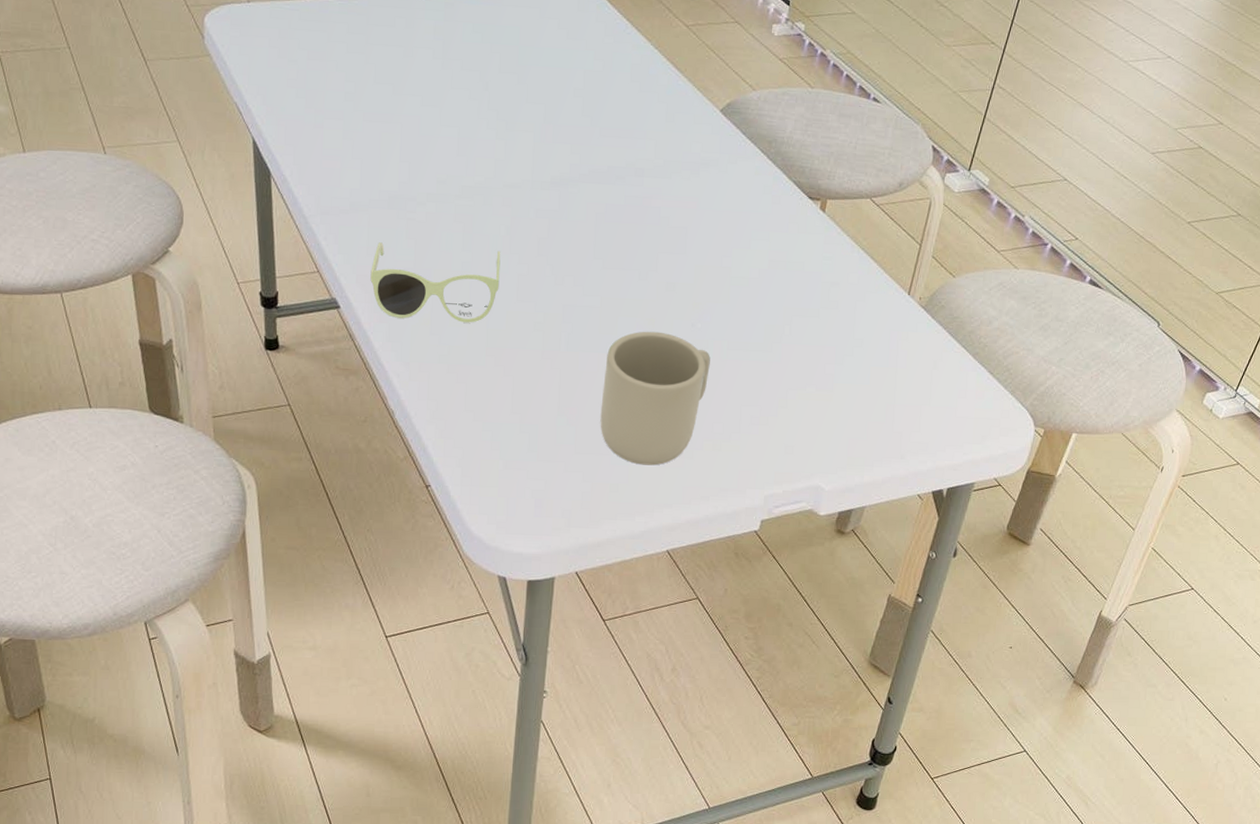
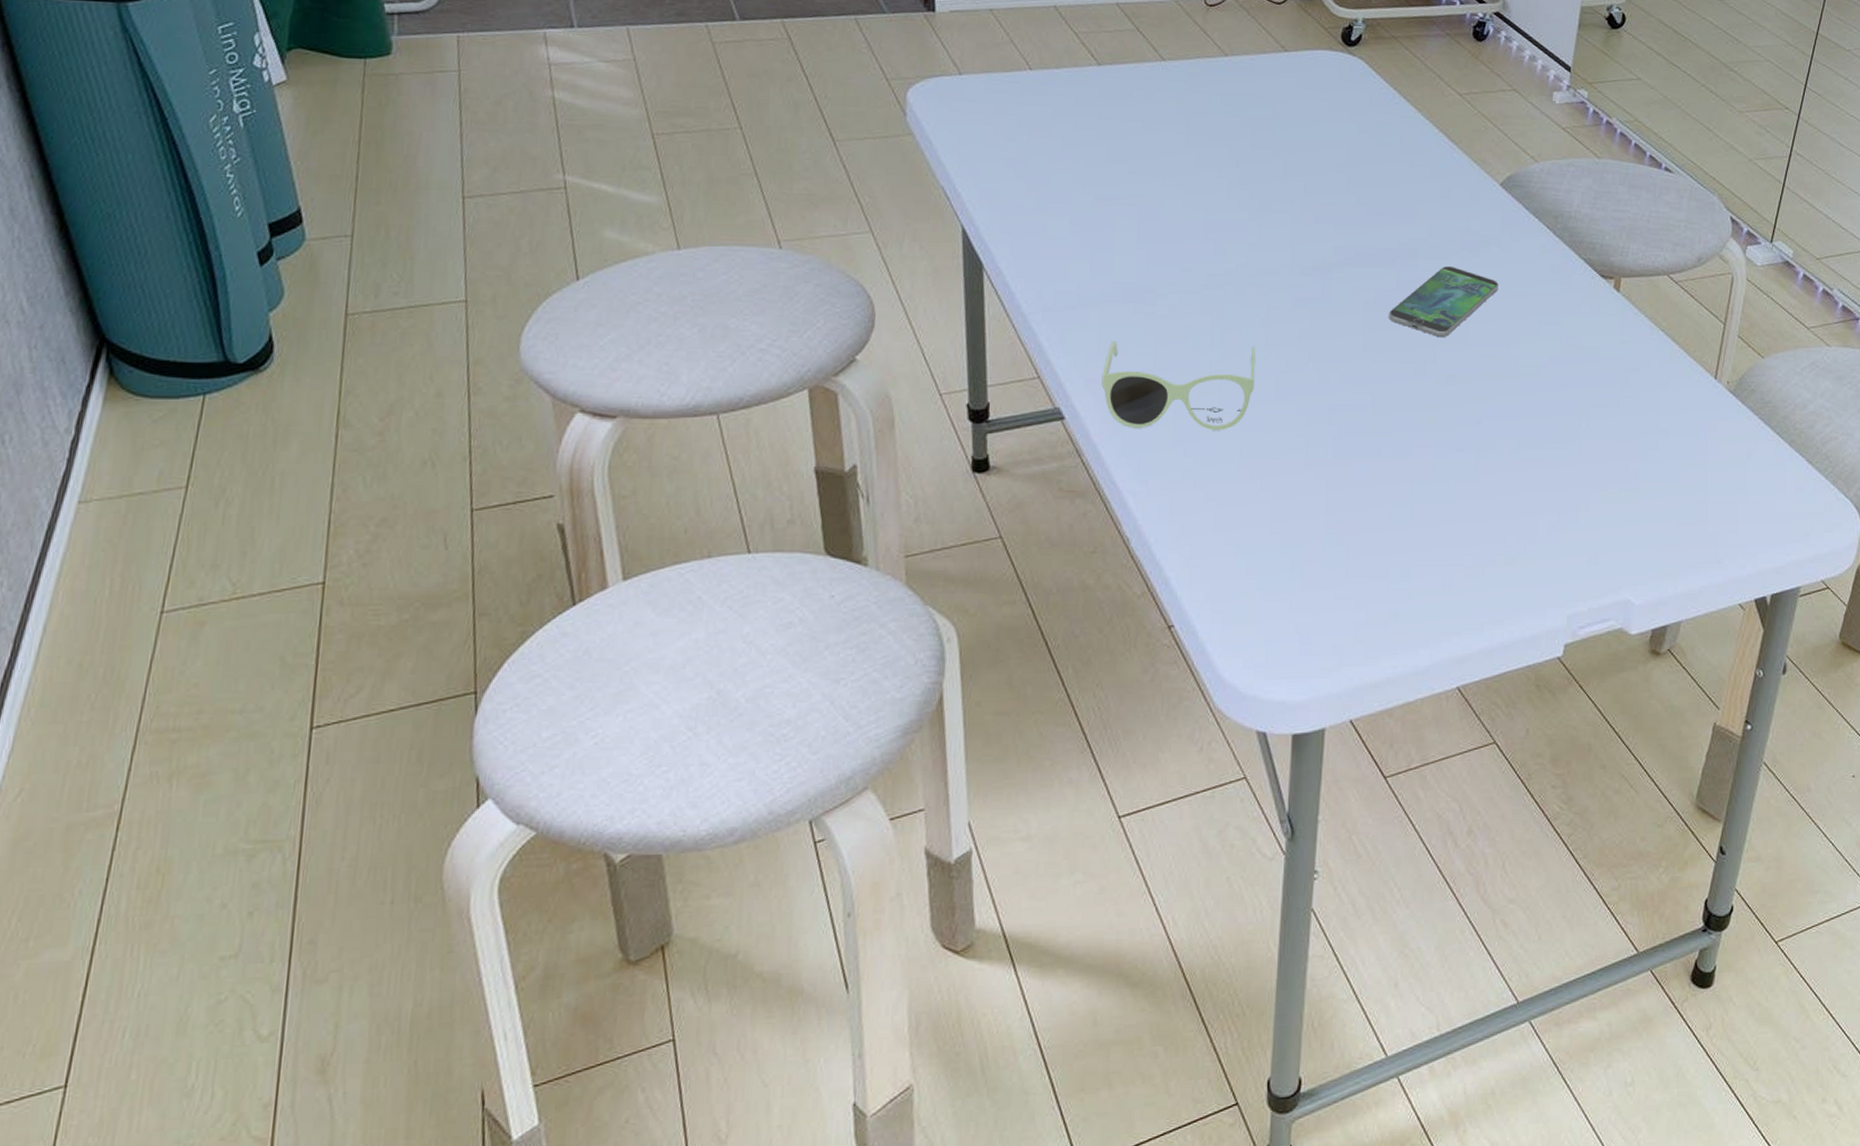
mug: present [600,331,710,466] -> none [1375,431,1499,587]
smartphone: none [617,185,715,248] -> present [1389,266,1499,337]

